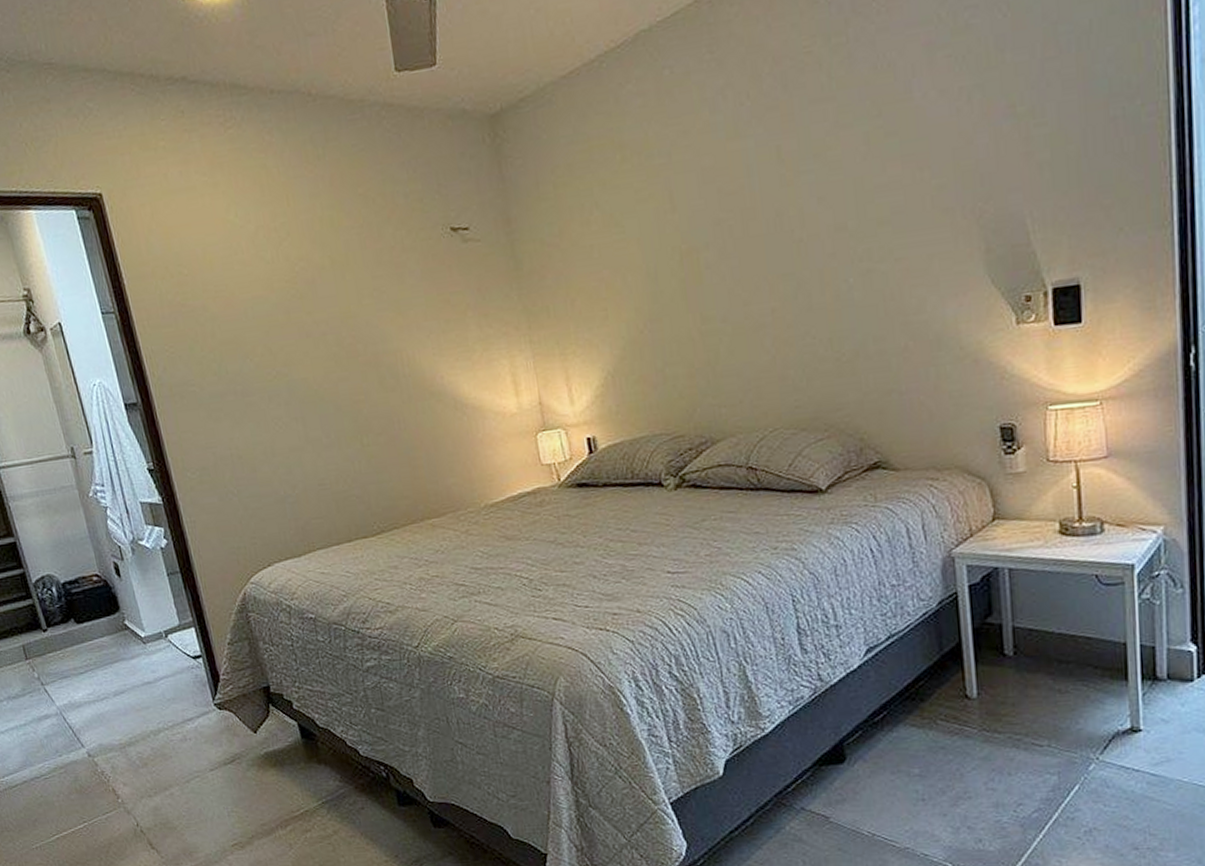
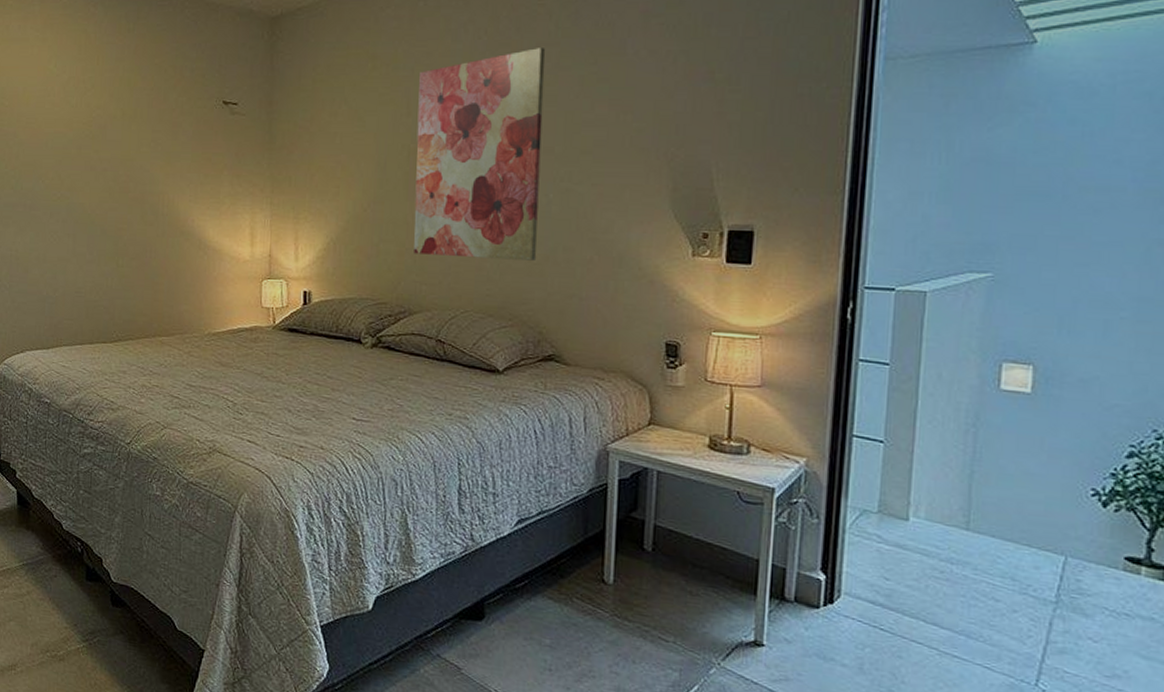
wall art: none [679,104,844,374] -> present [413,46,546,261]

